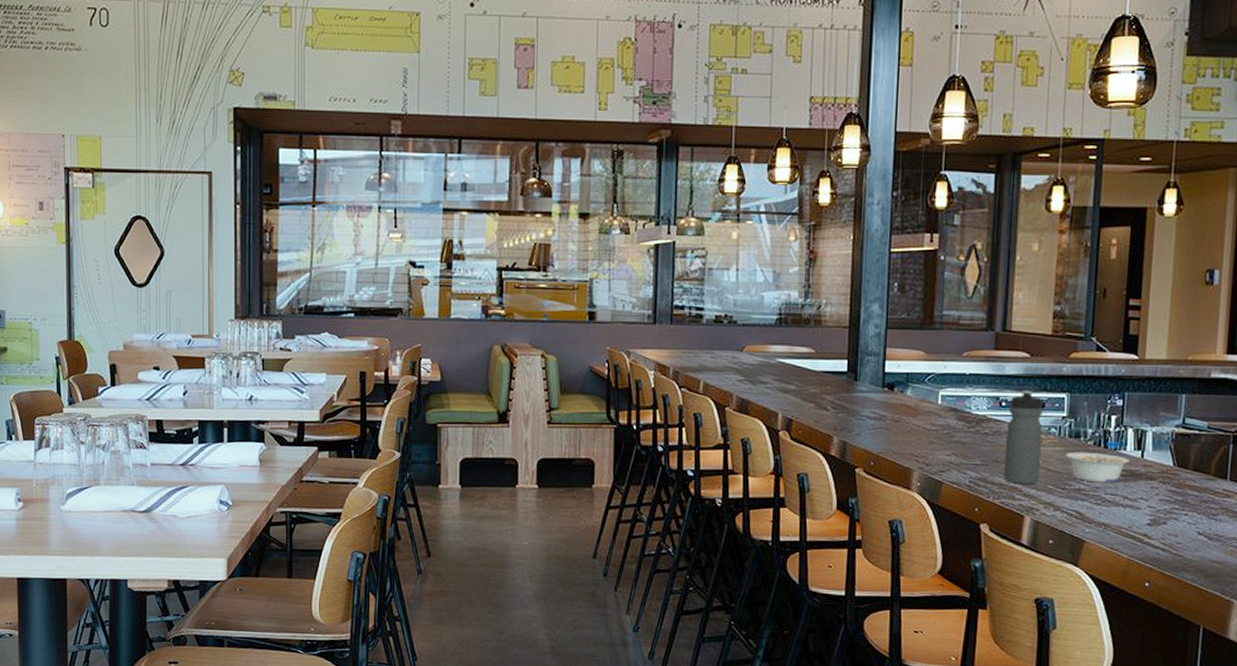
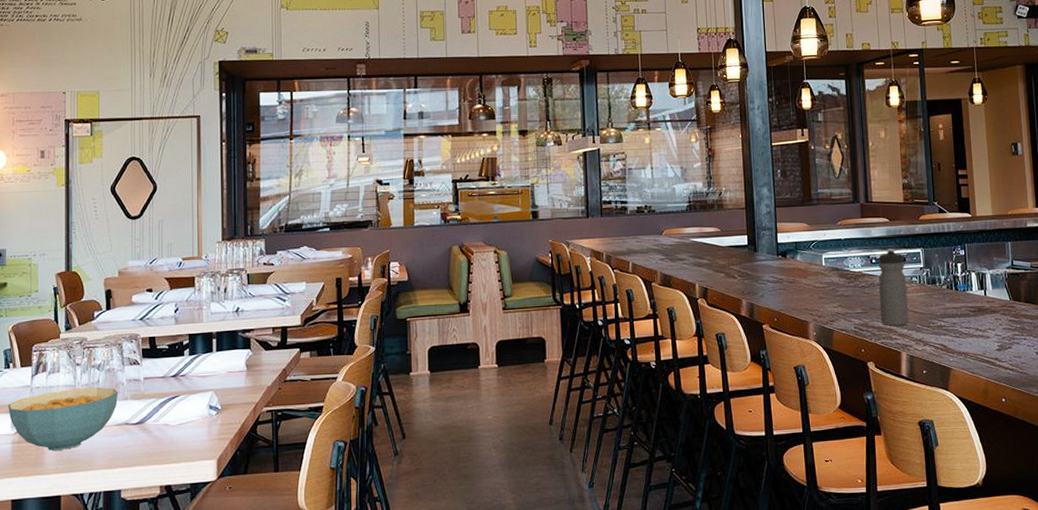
cereal bowl: none [12,468,125,532] -> present [8,387,119,451]
legume: present [1065,451,1130,483] -> none [926,294,976,320]

